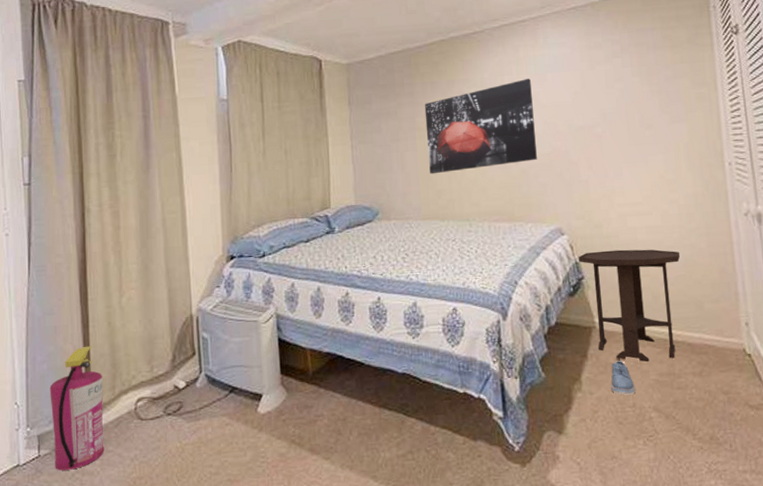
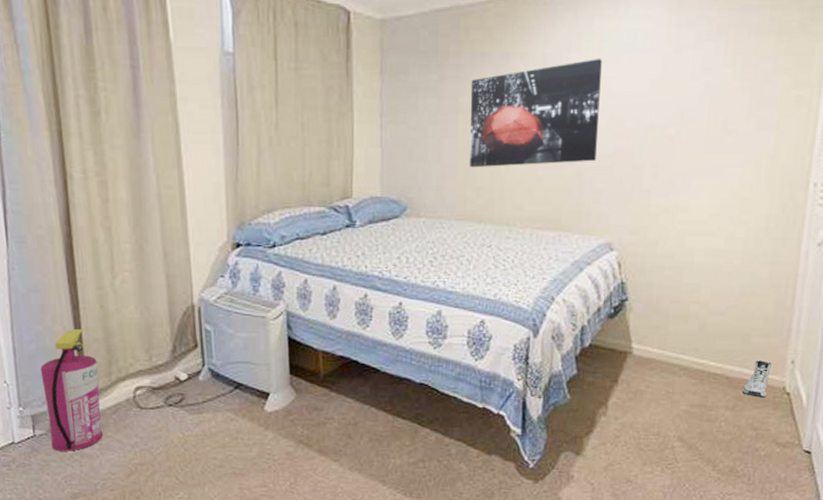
side table: present [578,249,681,363] -> none [625,272,738,393]
shoe: present [611,361,635,395] -> none [637,389,663,423]
sneaker: none [705,325,730,361] -> present [742,360,771,398]

